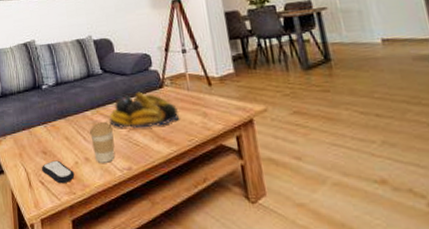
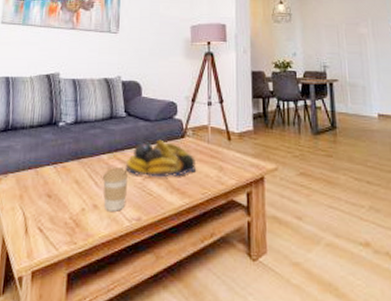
remote control: present [41,160,75,184] -> none [42,205,79,232]

